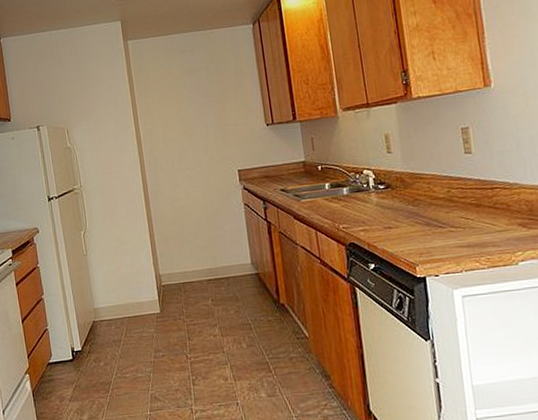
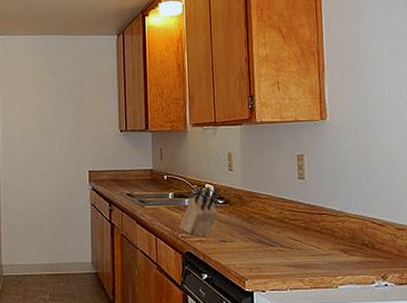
knife block: none [339,171,380,226] -> present [180,186,218,236]

